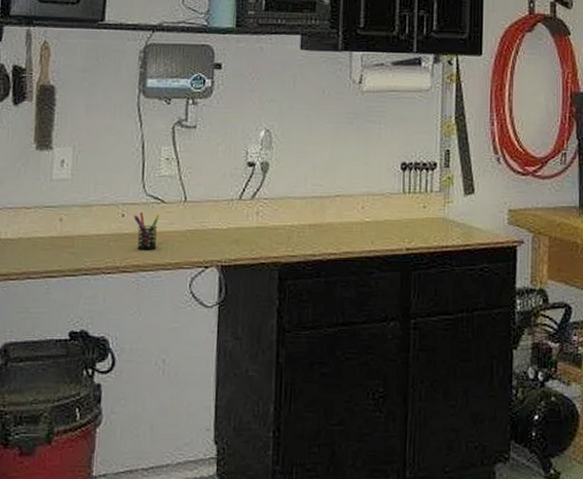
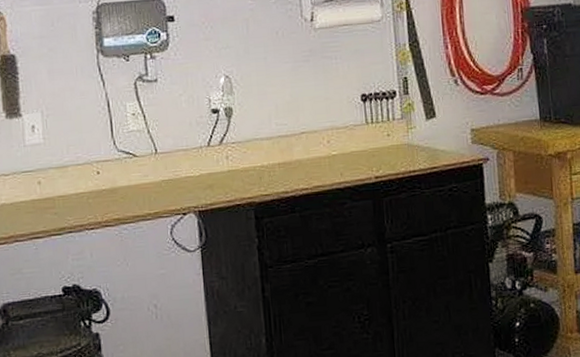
pen holder: present [133,213,160,250] -> none [108,168,135,204]

